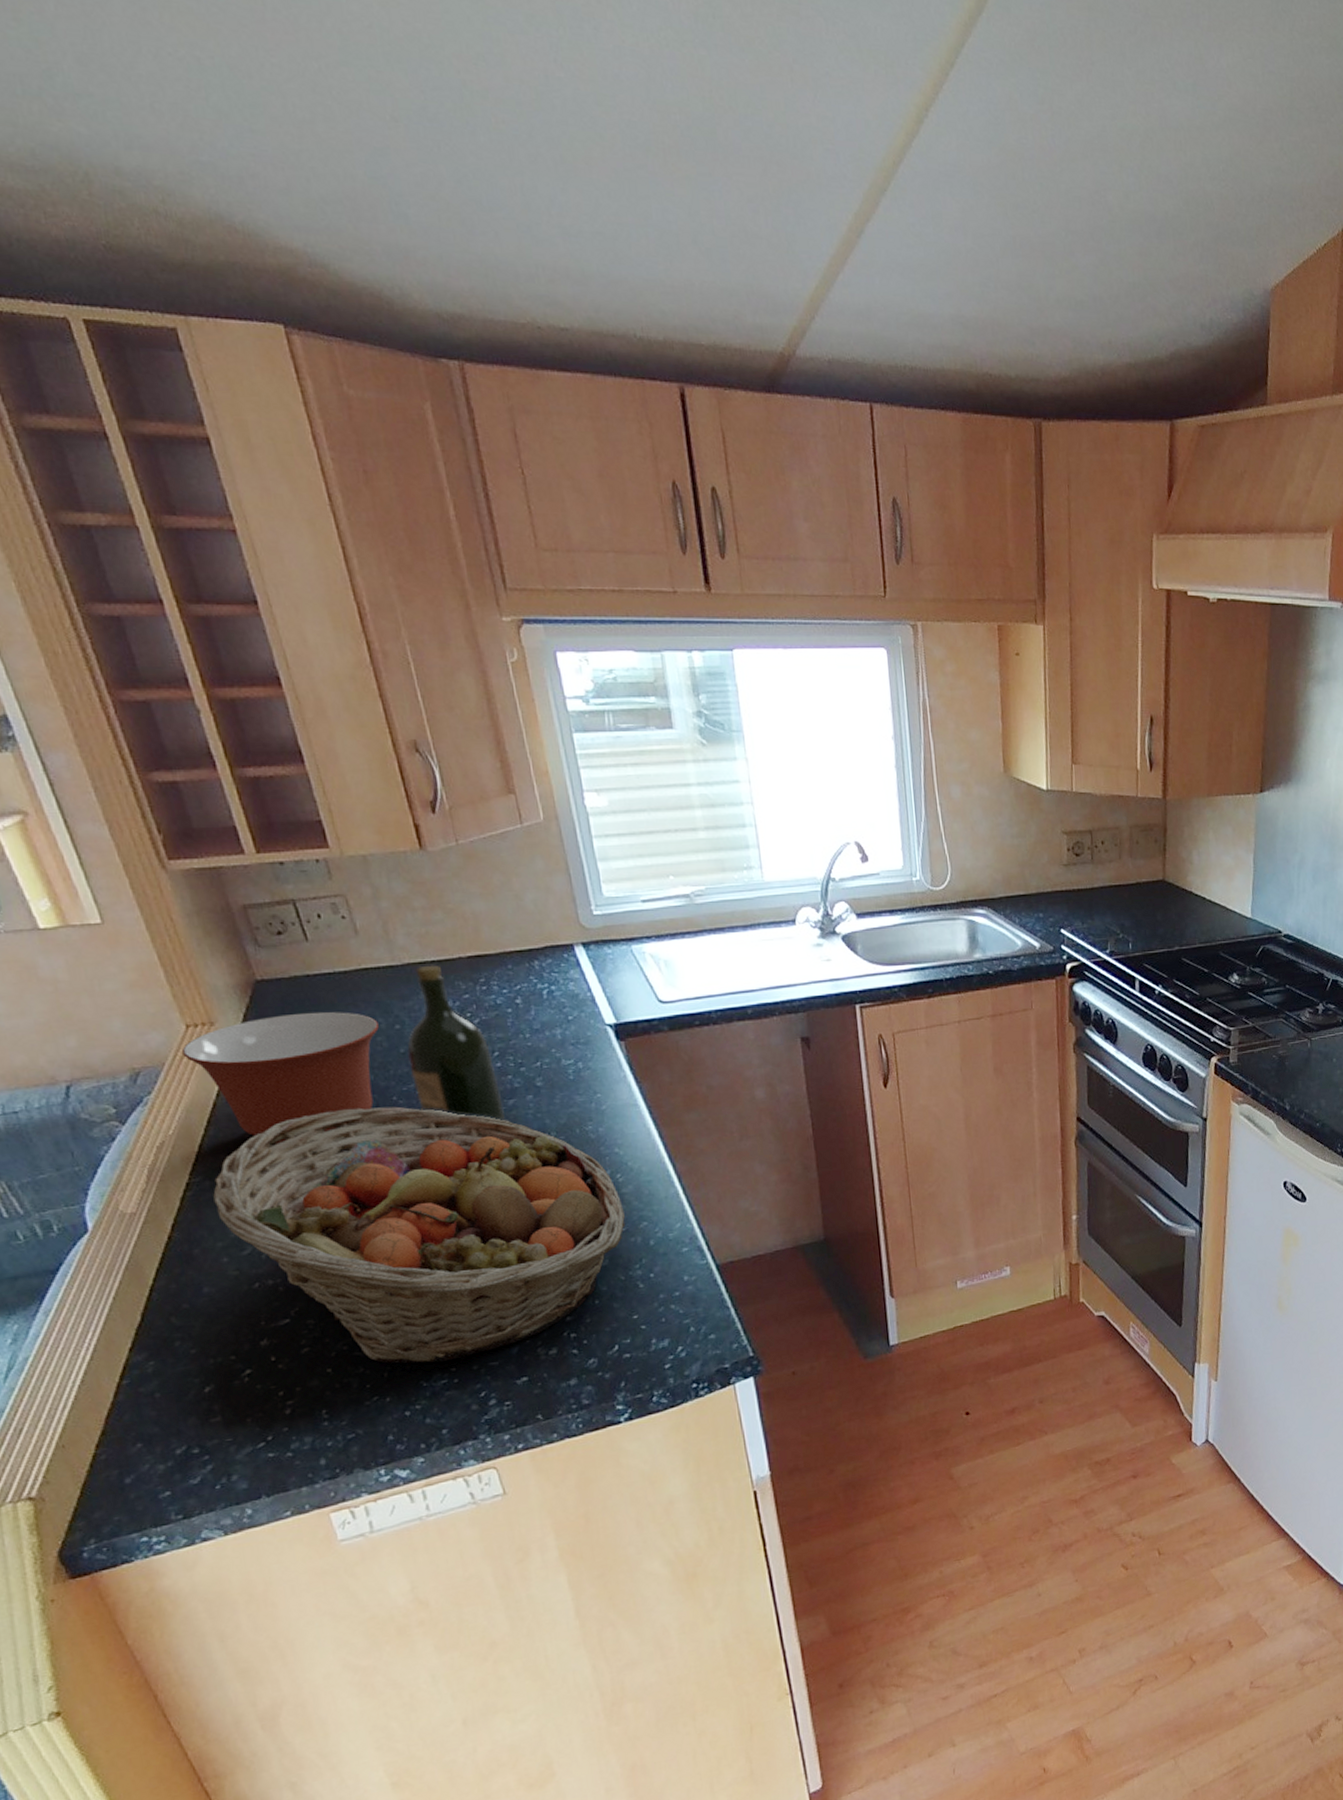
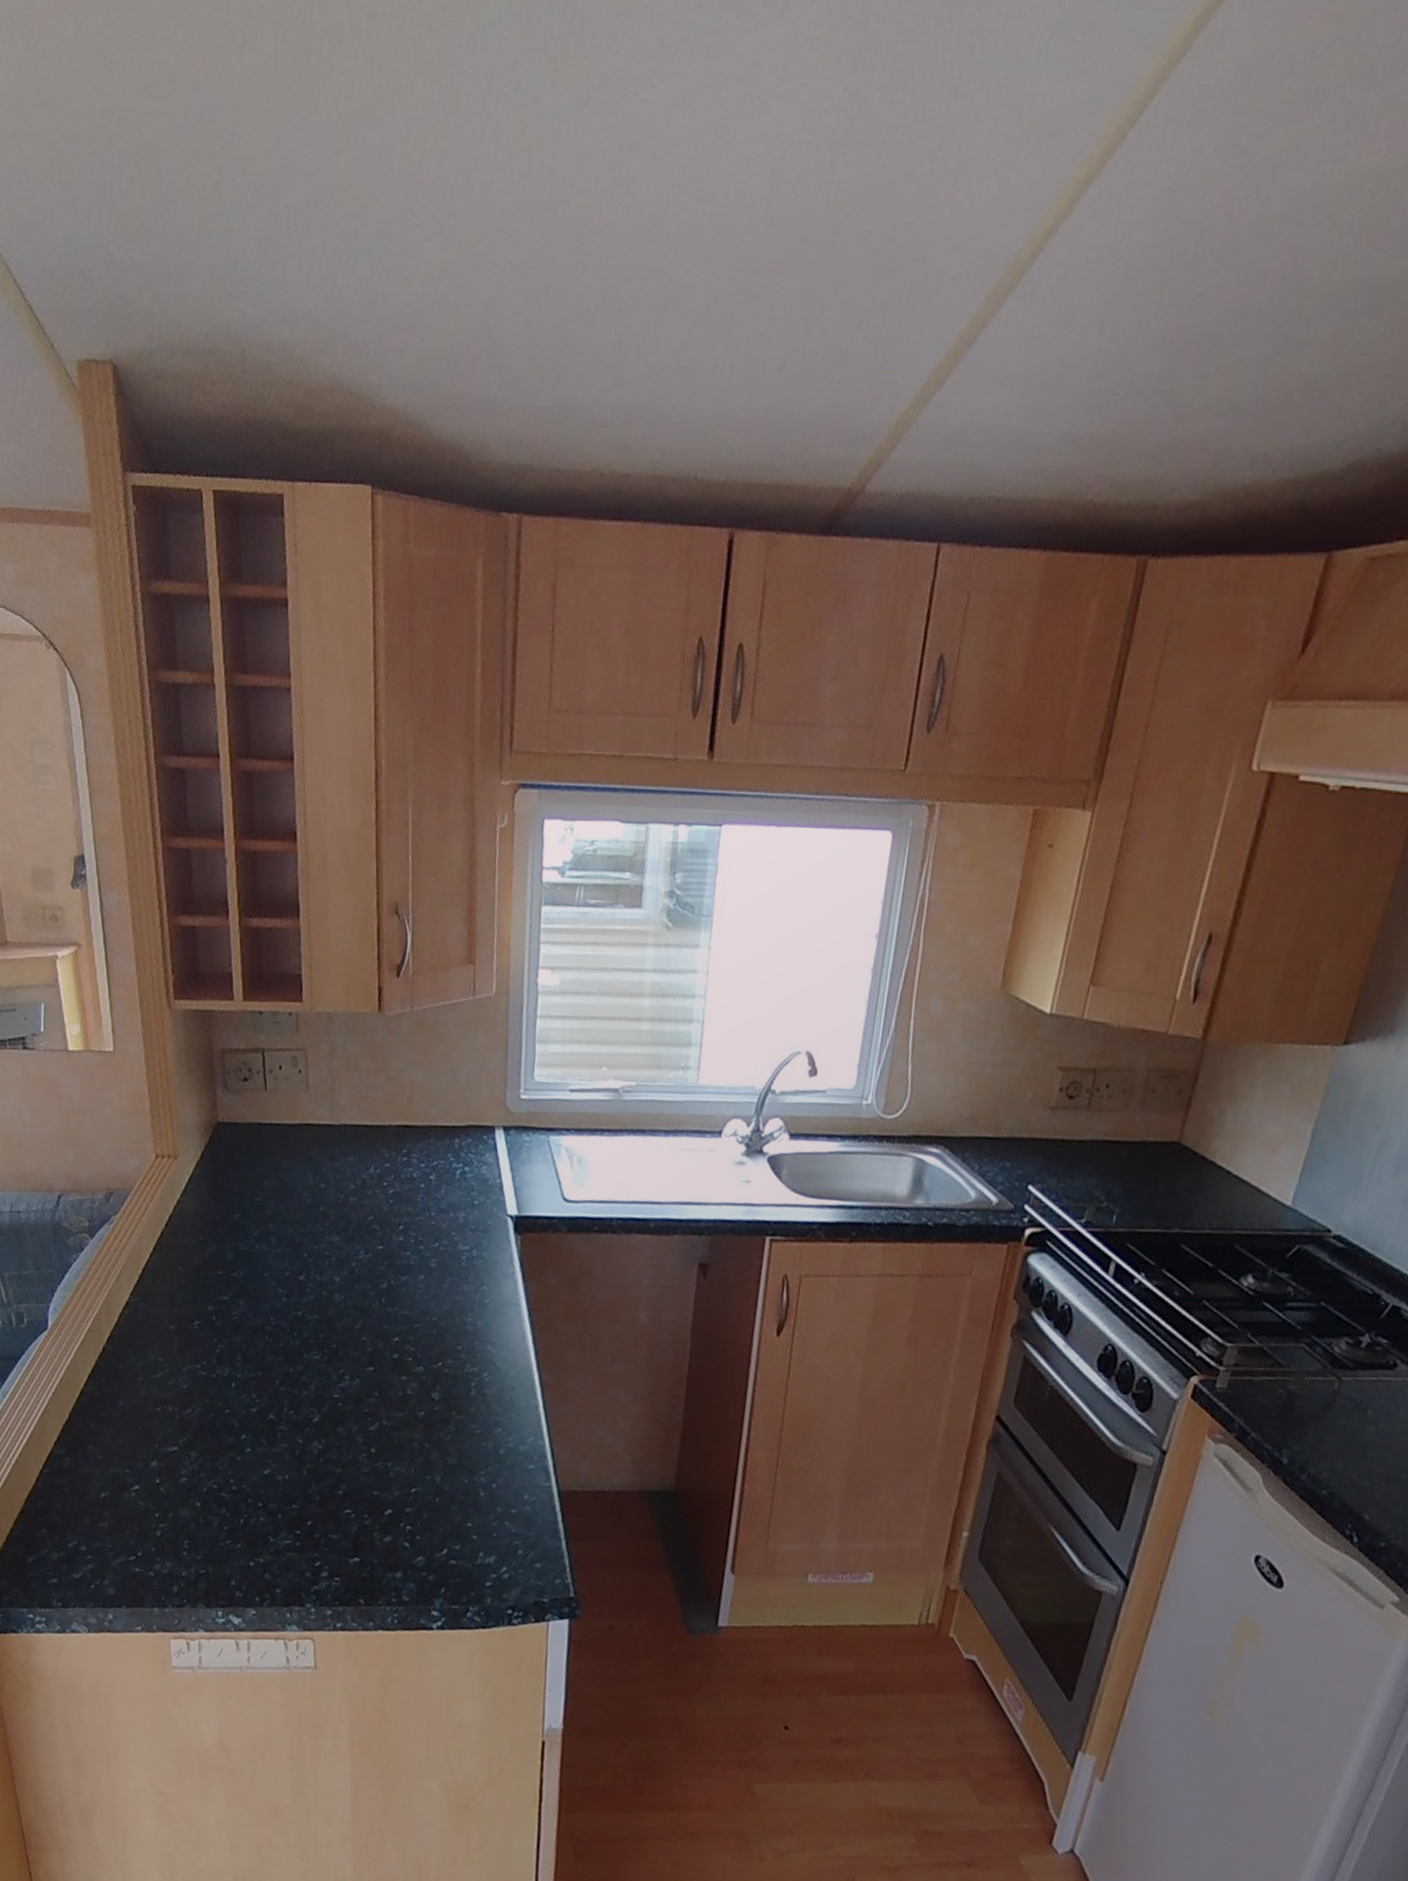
mixing bowl: present [182,1012,380,1144] -> none [148,1158,308,1280]
fruit basket: present [213,1106,626,1364] -> none [143,1257,483,1523]
wine bottle: present [407,965,506,1121] -> none [323,1128,397,1297]

